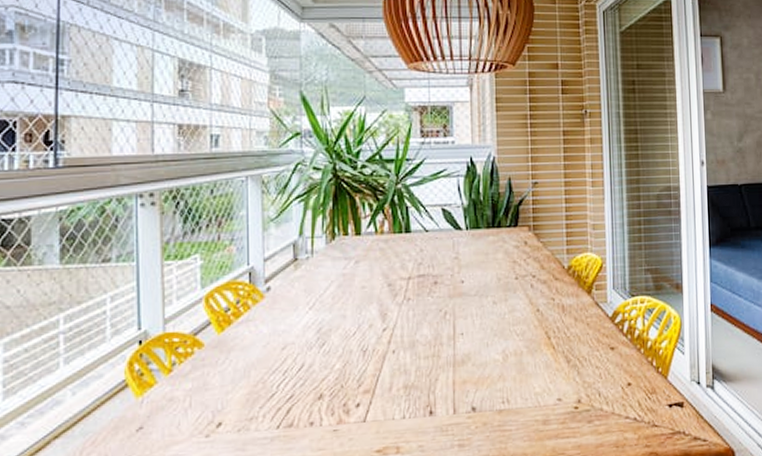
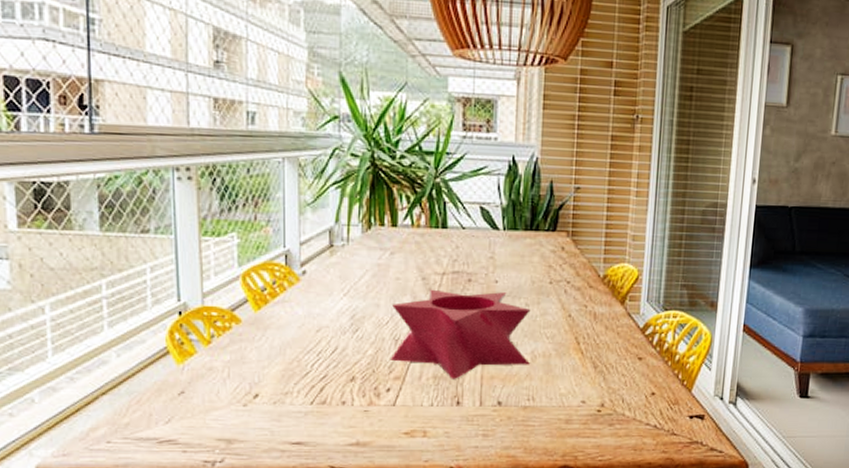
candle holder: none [358,292,502,388] -> present [390,289,531,379]

